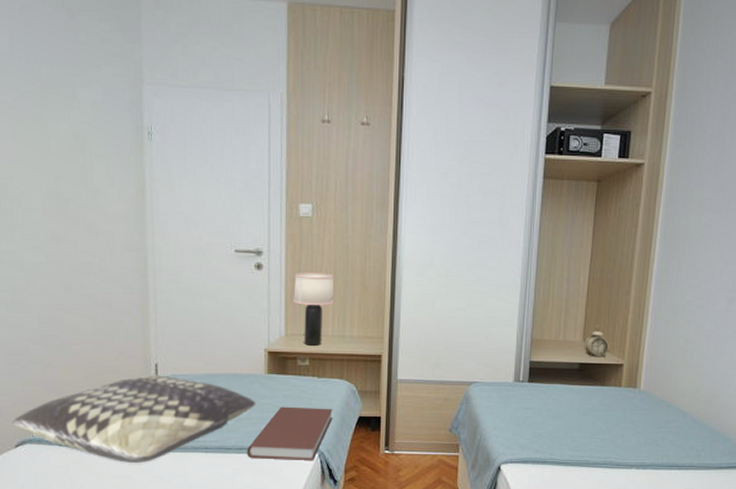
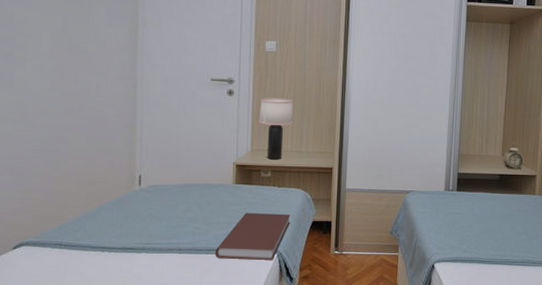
cushion: present [12,375,256,463] -> none [12,185,225,263]

